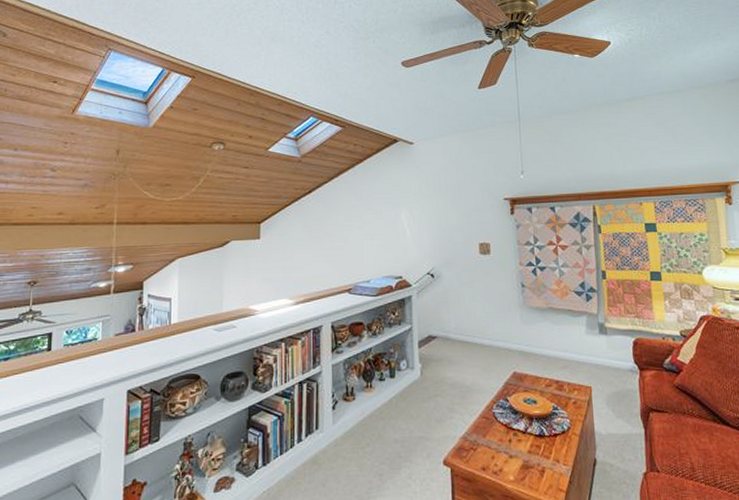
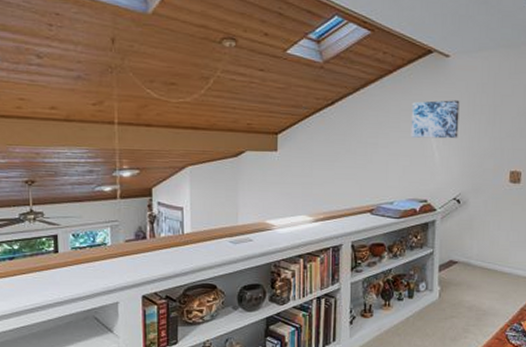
wall art: none [382,181,427,218] -> present [410,100,460,139]

